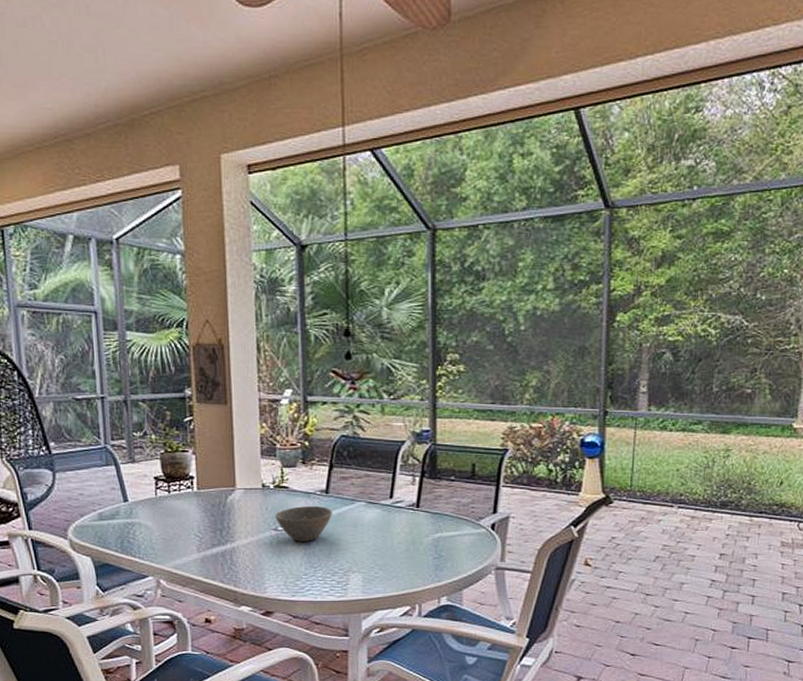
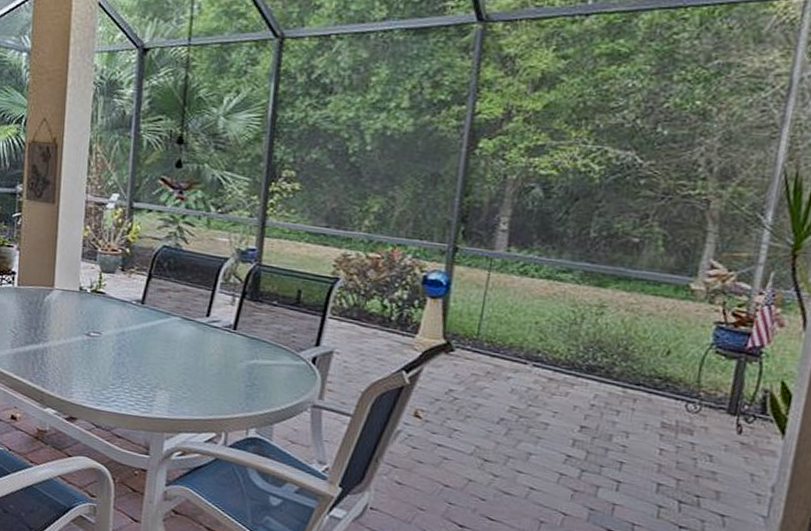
bowl: present [275,506,332,542] -> none [89,314,146,351]

